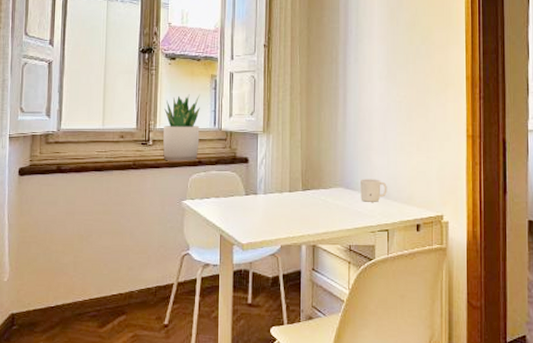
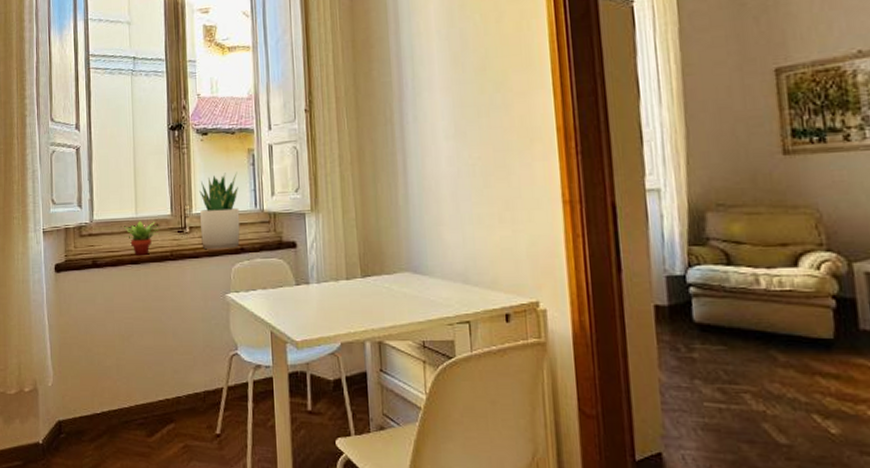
succulent plant: none [90,131,125,164] -> present [124,220,161,257]
mug: present [360,179,387,202] -> none [431,260,465,289]

